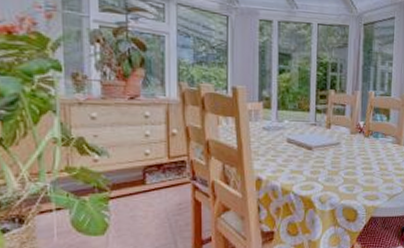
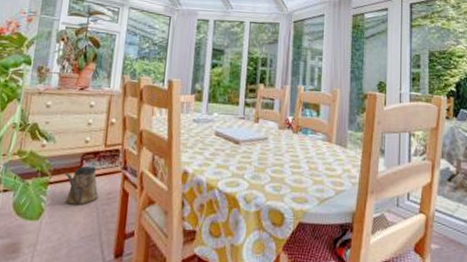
watering can: none [128,178,169,218] -> present [65,165,99,205]

